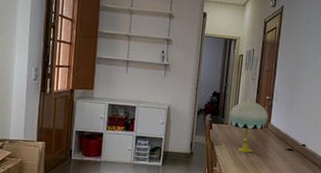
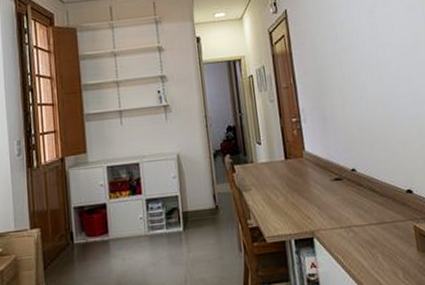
table lamp: present [229,98,268,153] -> none [252,125,301,195]

